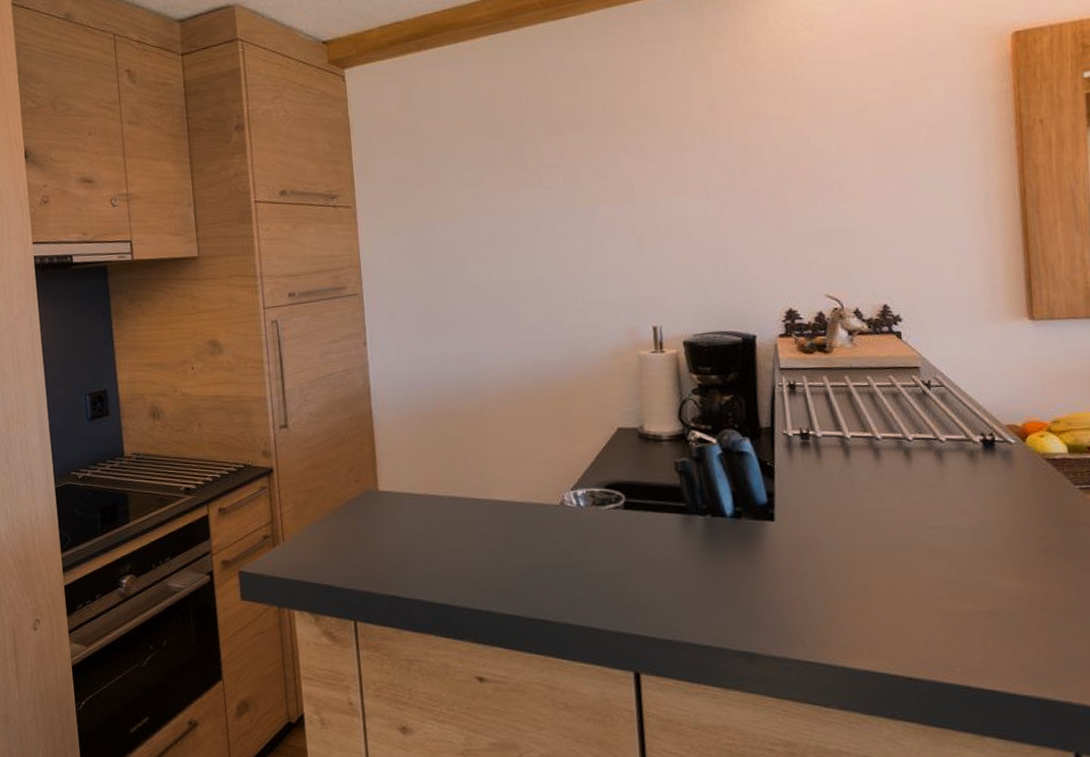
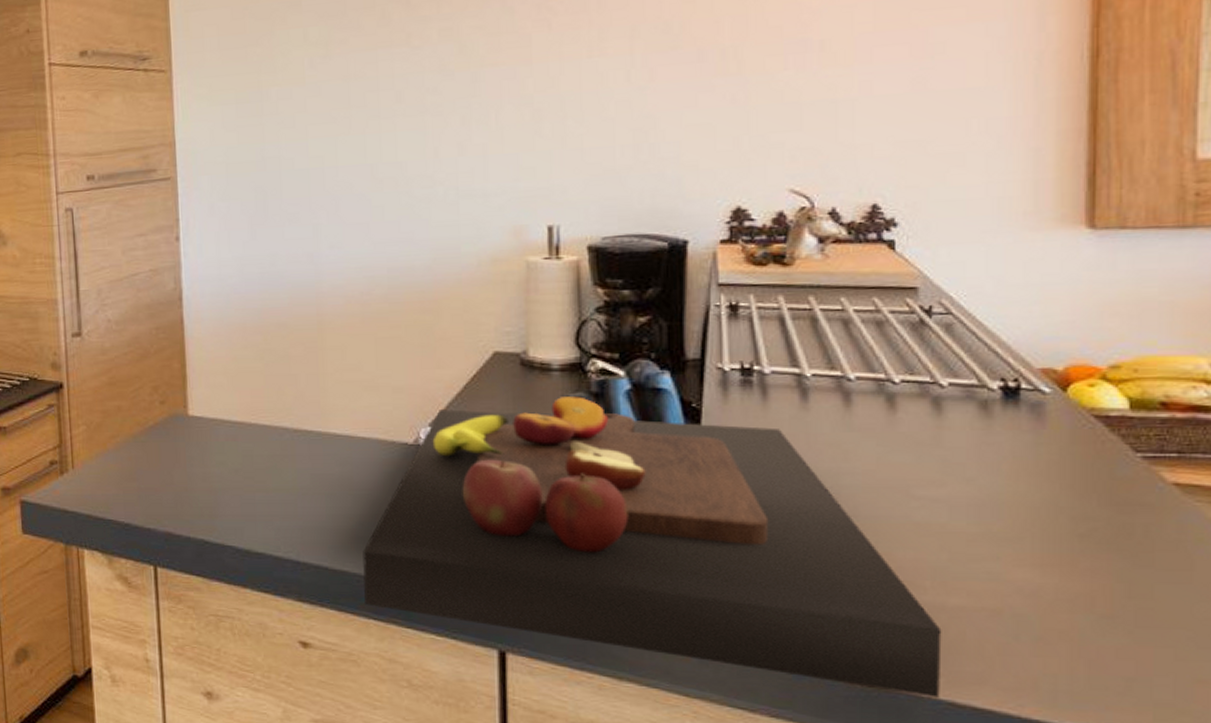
cutting board: none [524,461,959,685] -> present [363,396,942,699]

